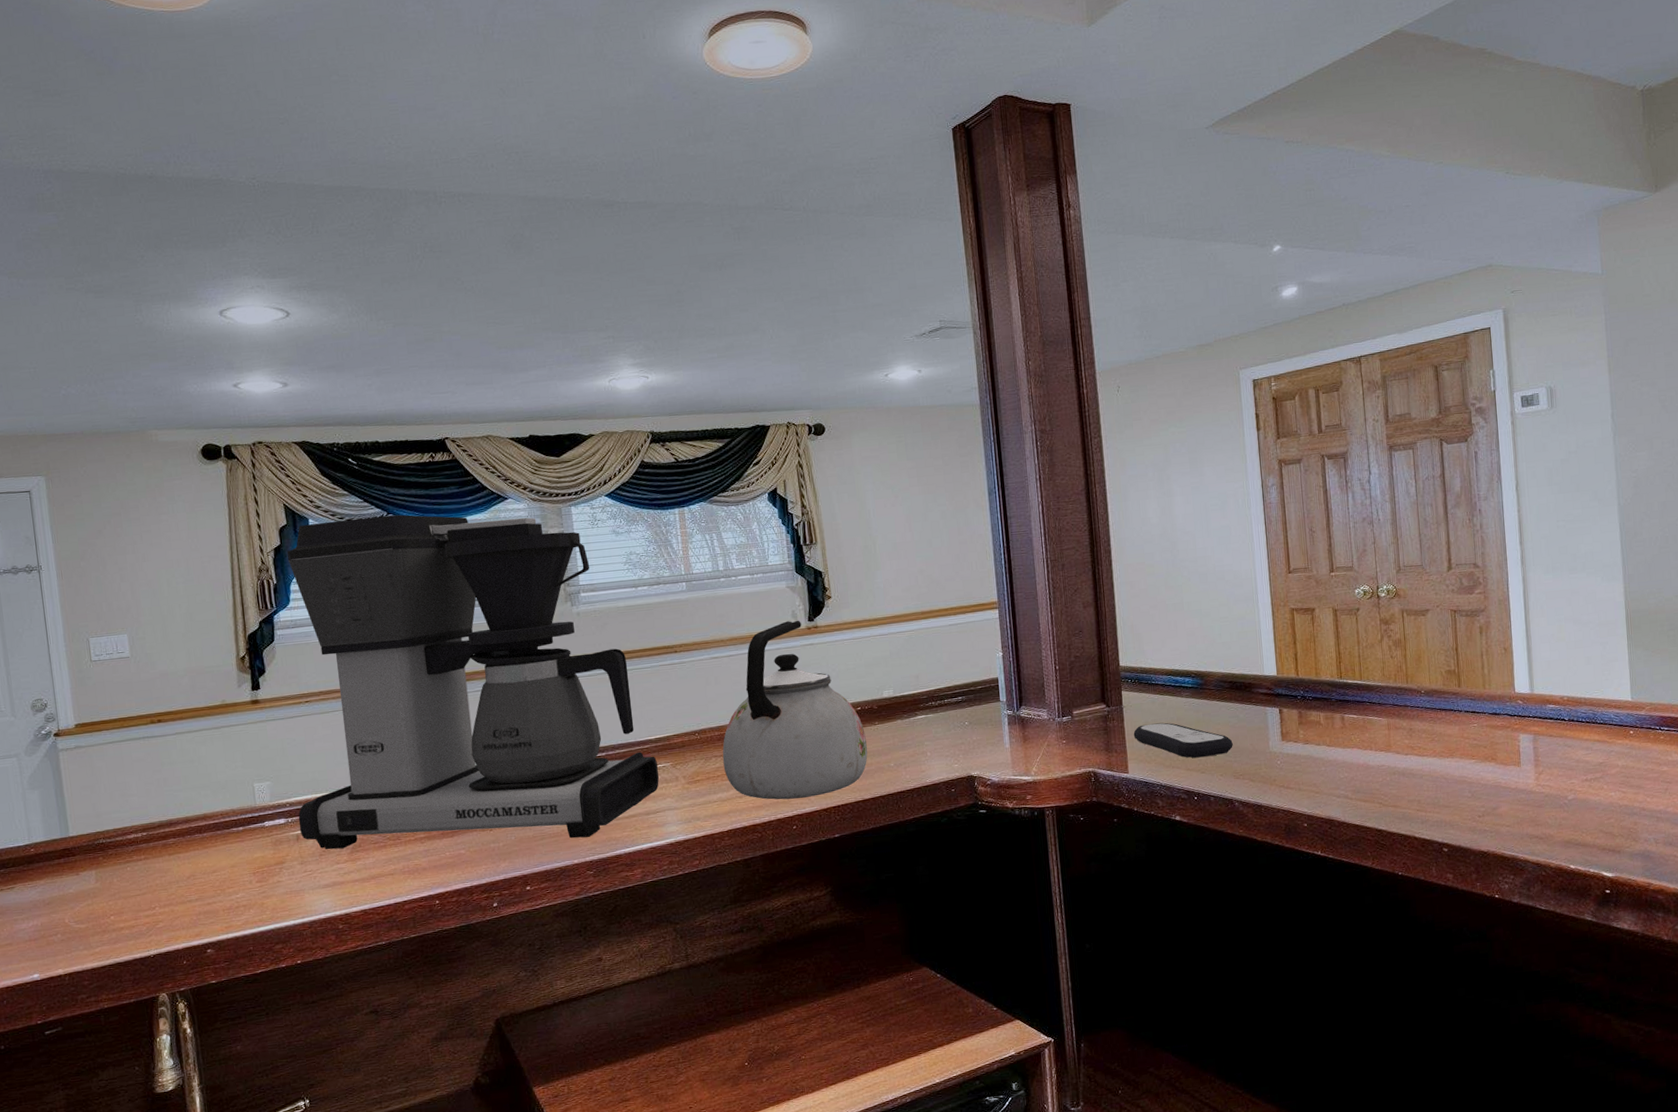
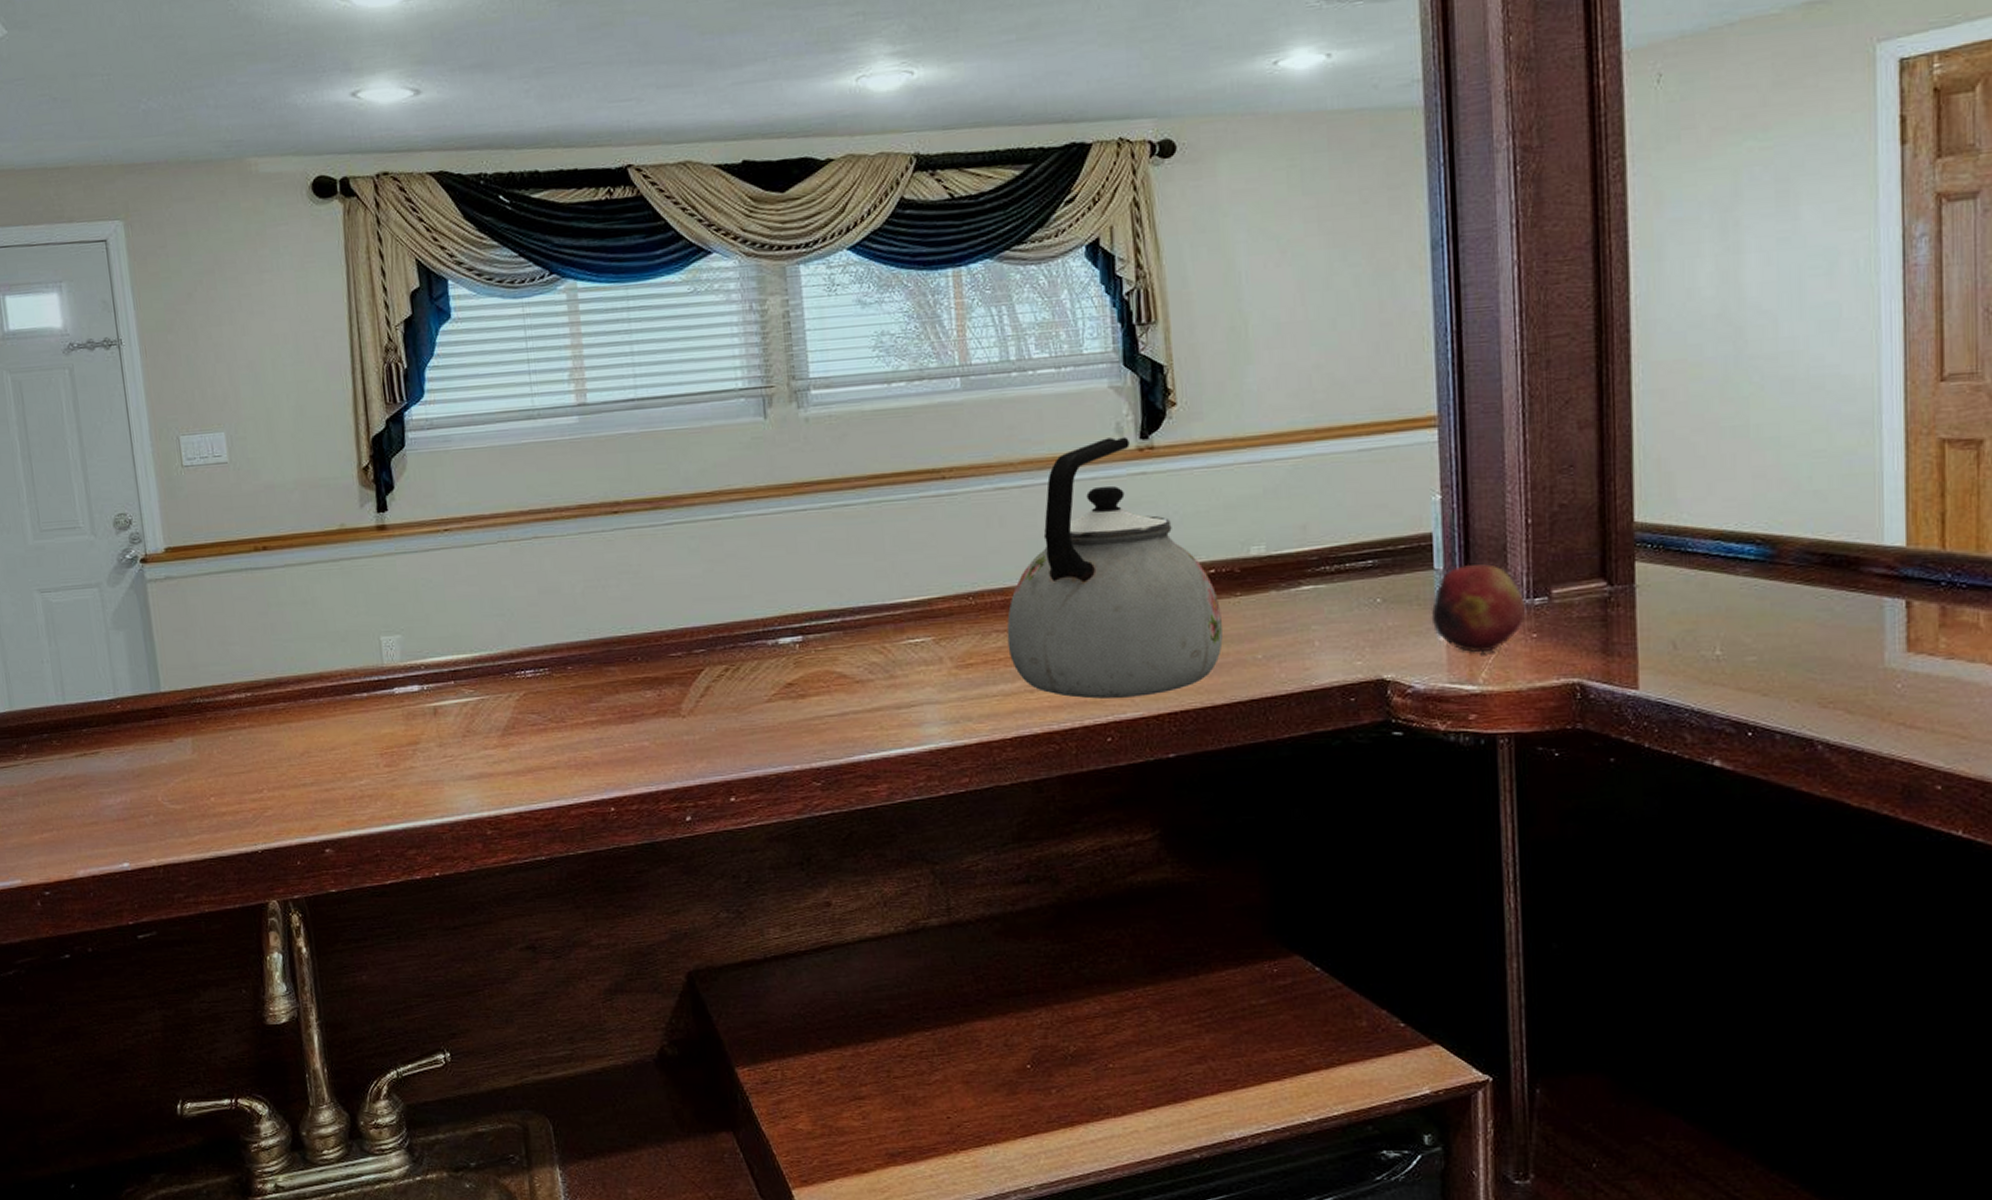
coffee maker: present [286,514,659,850] -> none [420,274,915,736]
fruit: none [999,696,1058,755] -> present [1430,564,1526,653]
remote control: present [1133,722,1233,758] -> none [1650,613,1820,672]

